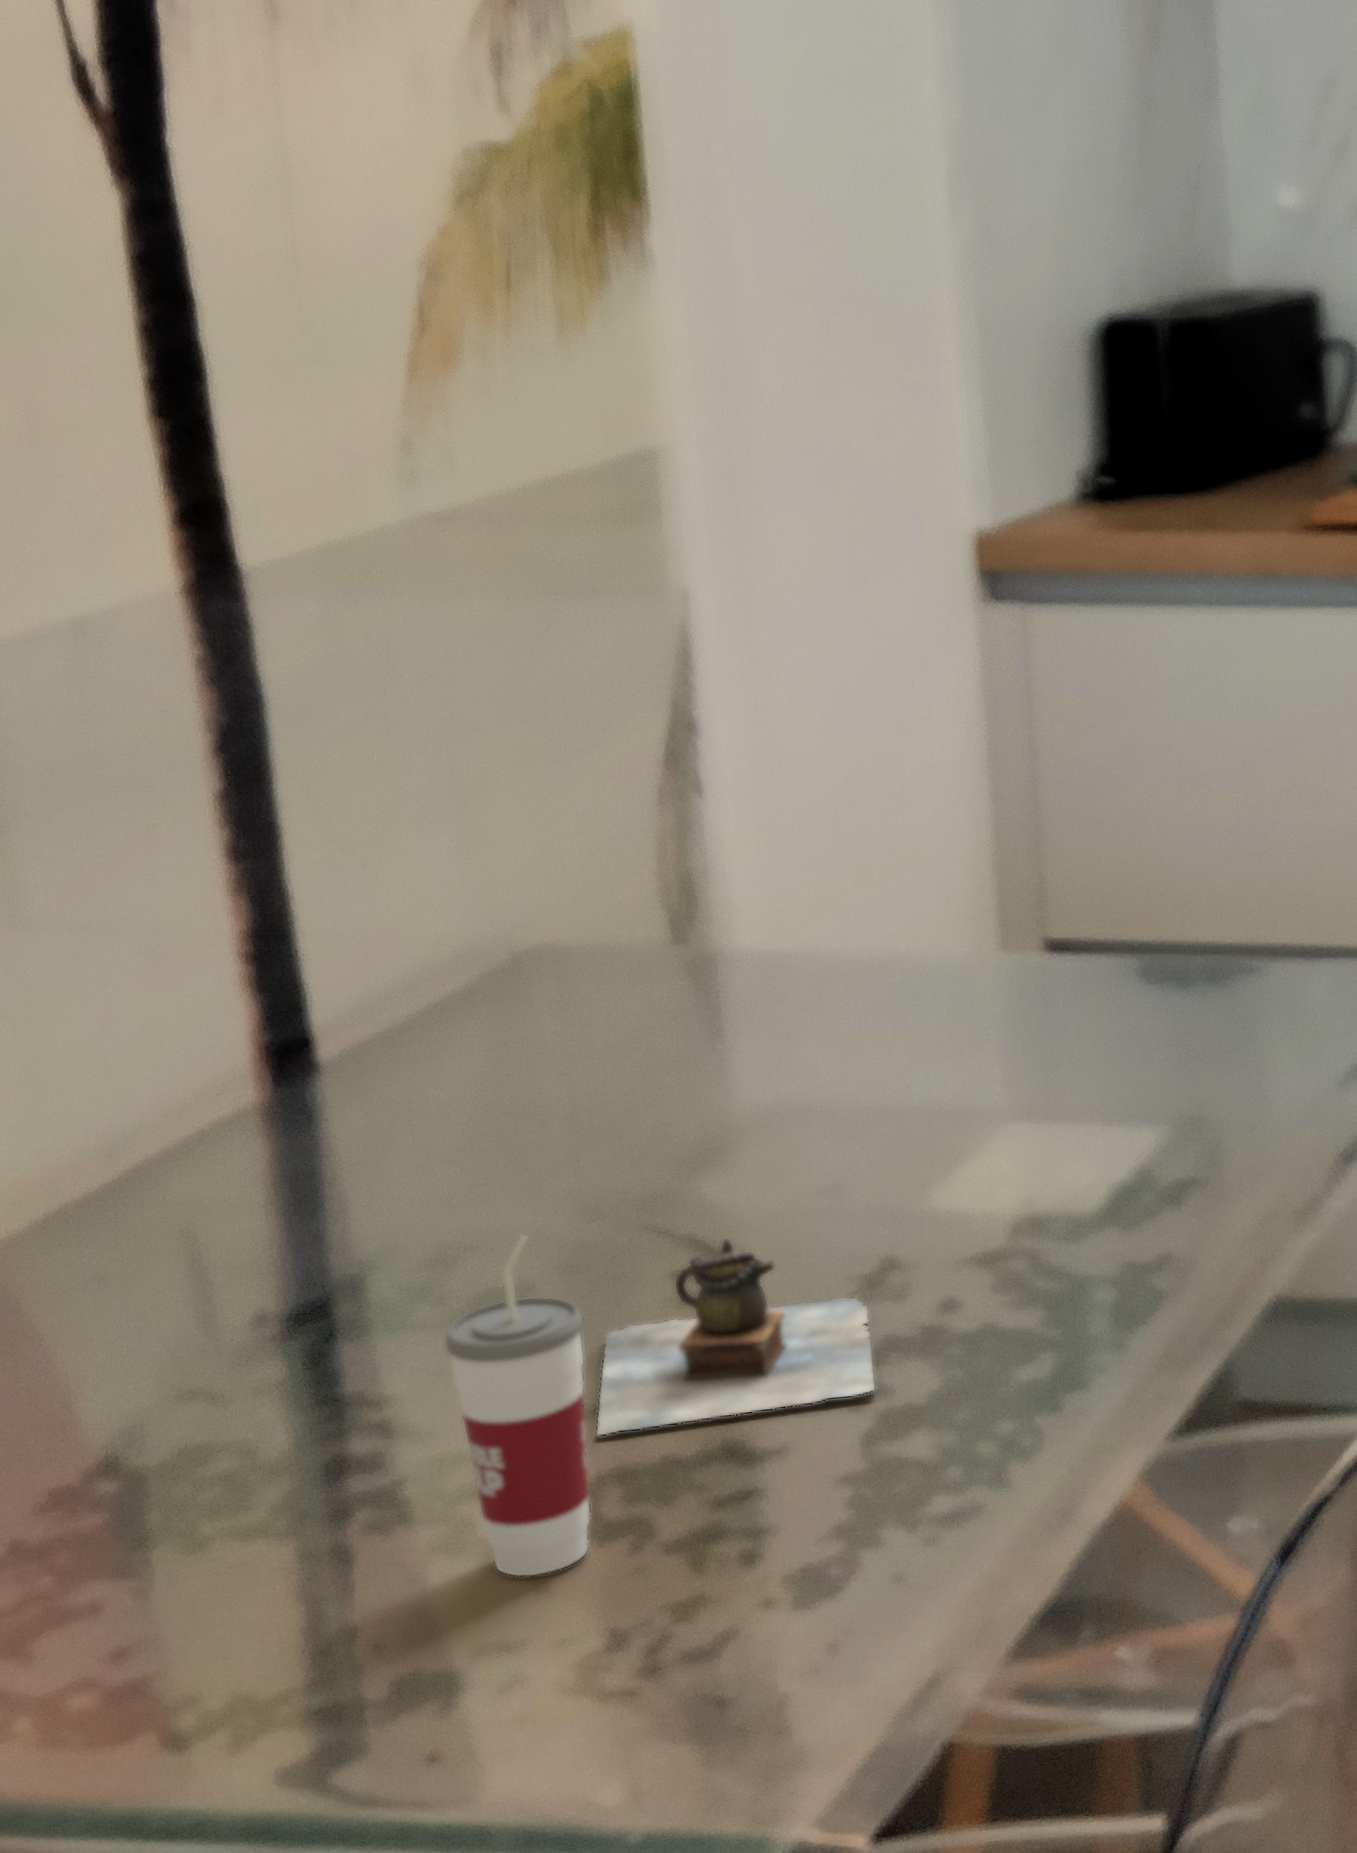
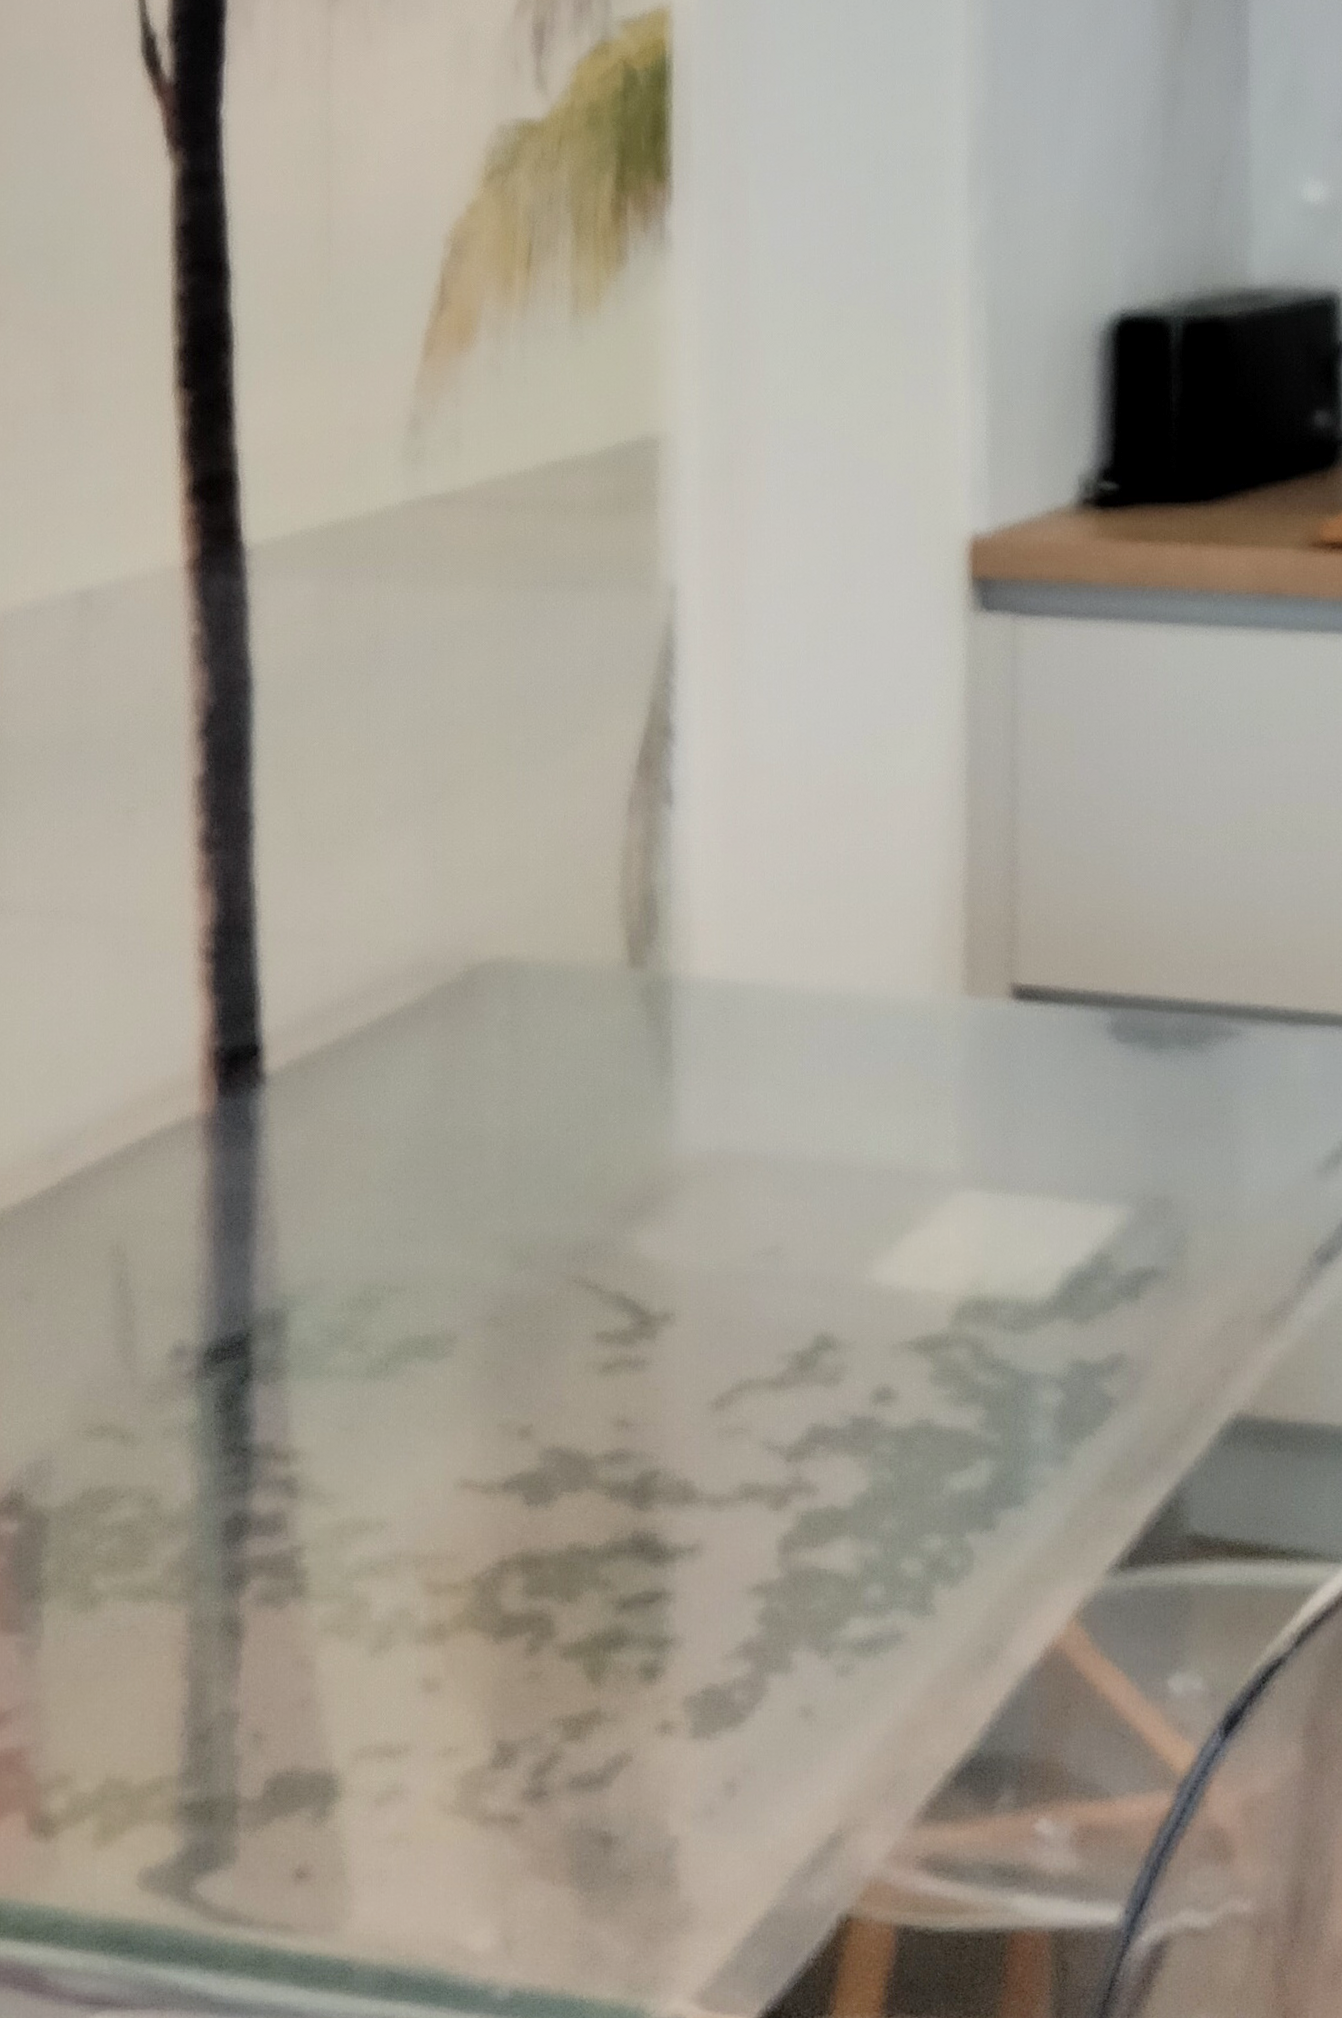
cup: present [443,1233,592,1578] -> none [358,1277,504,1671]
teapot: present [594,1236,877,1437] -> none [502,1297,800,1516]

